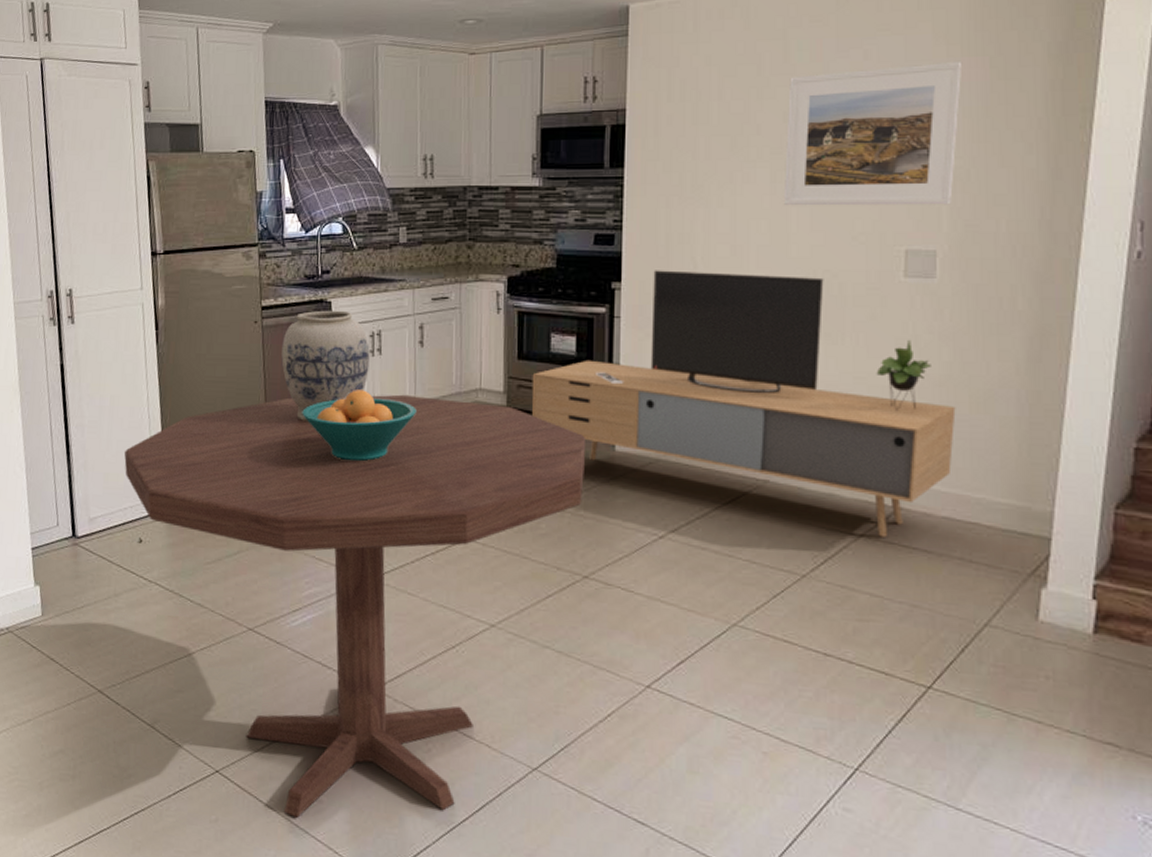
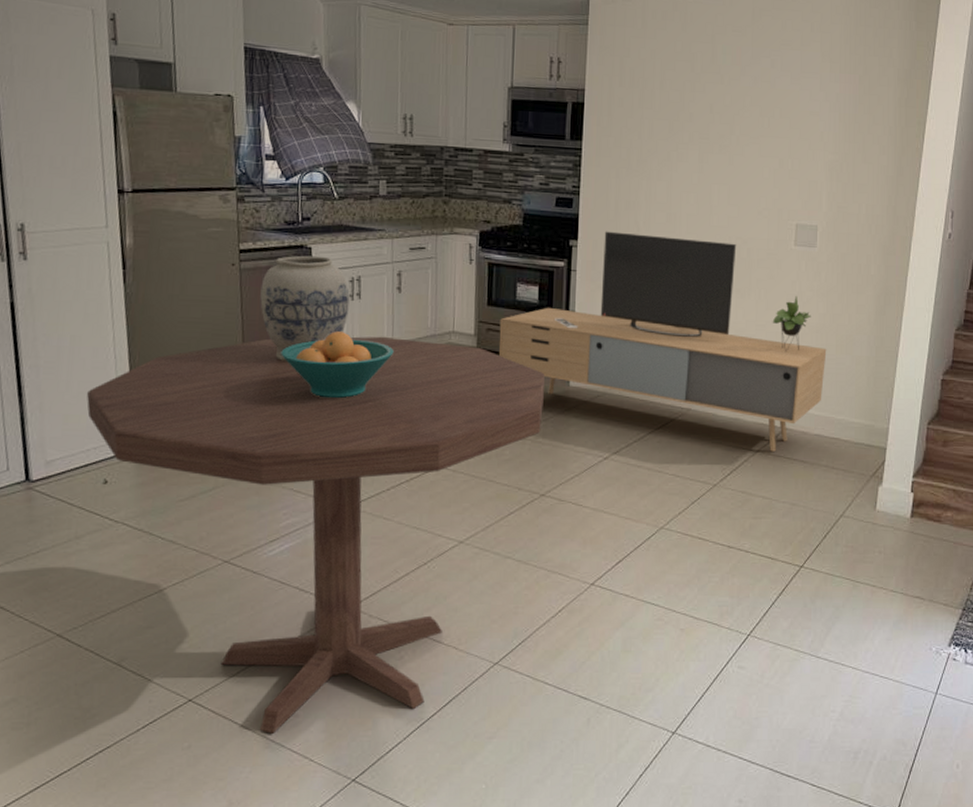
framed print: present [783,62,963,206] -> none [708,75,841,190]

